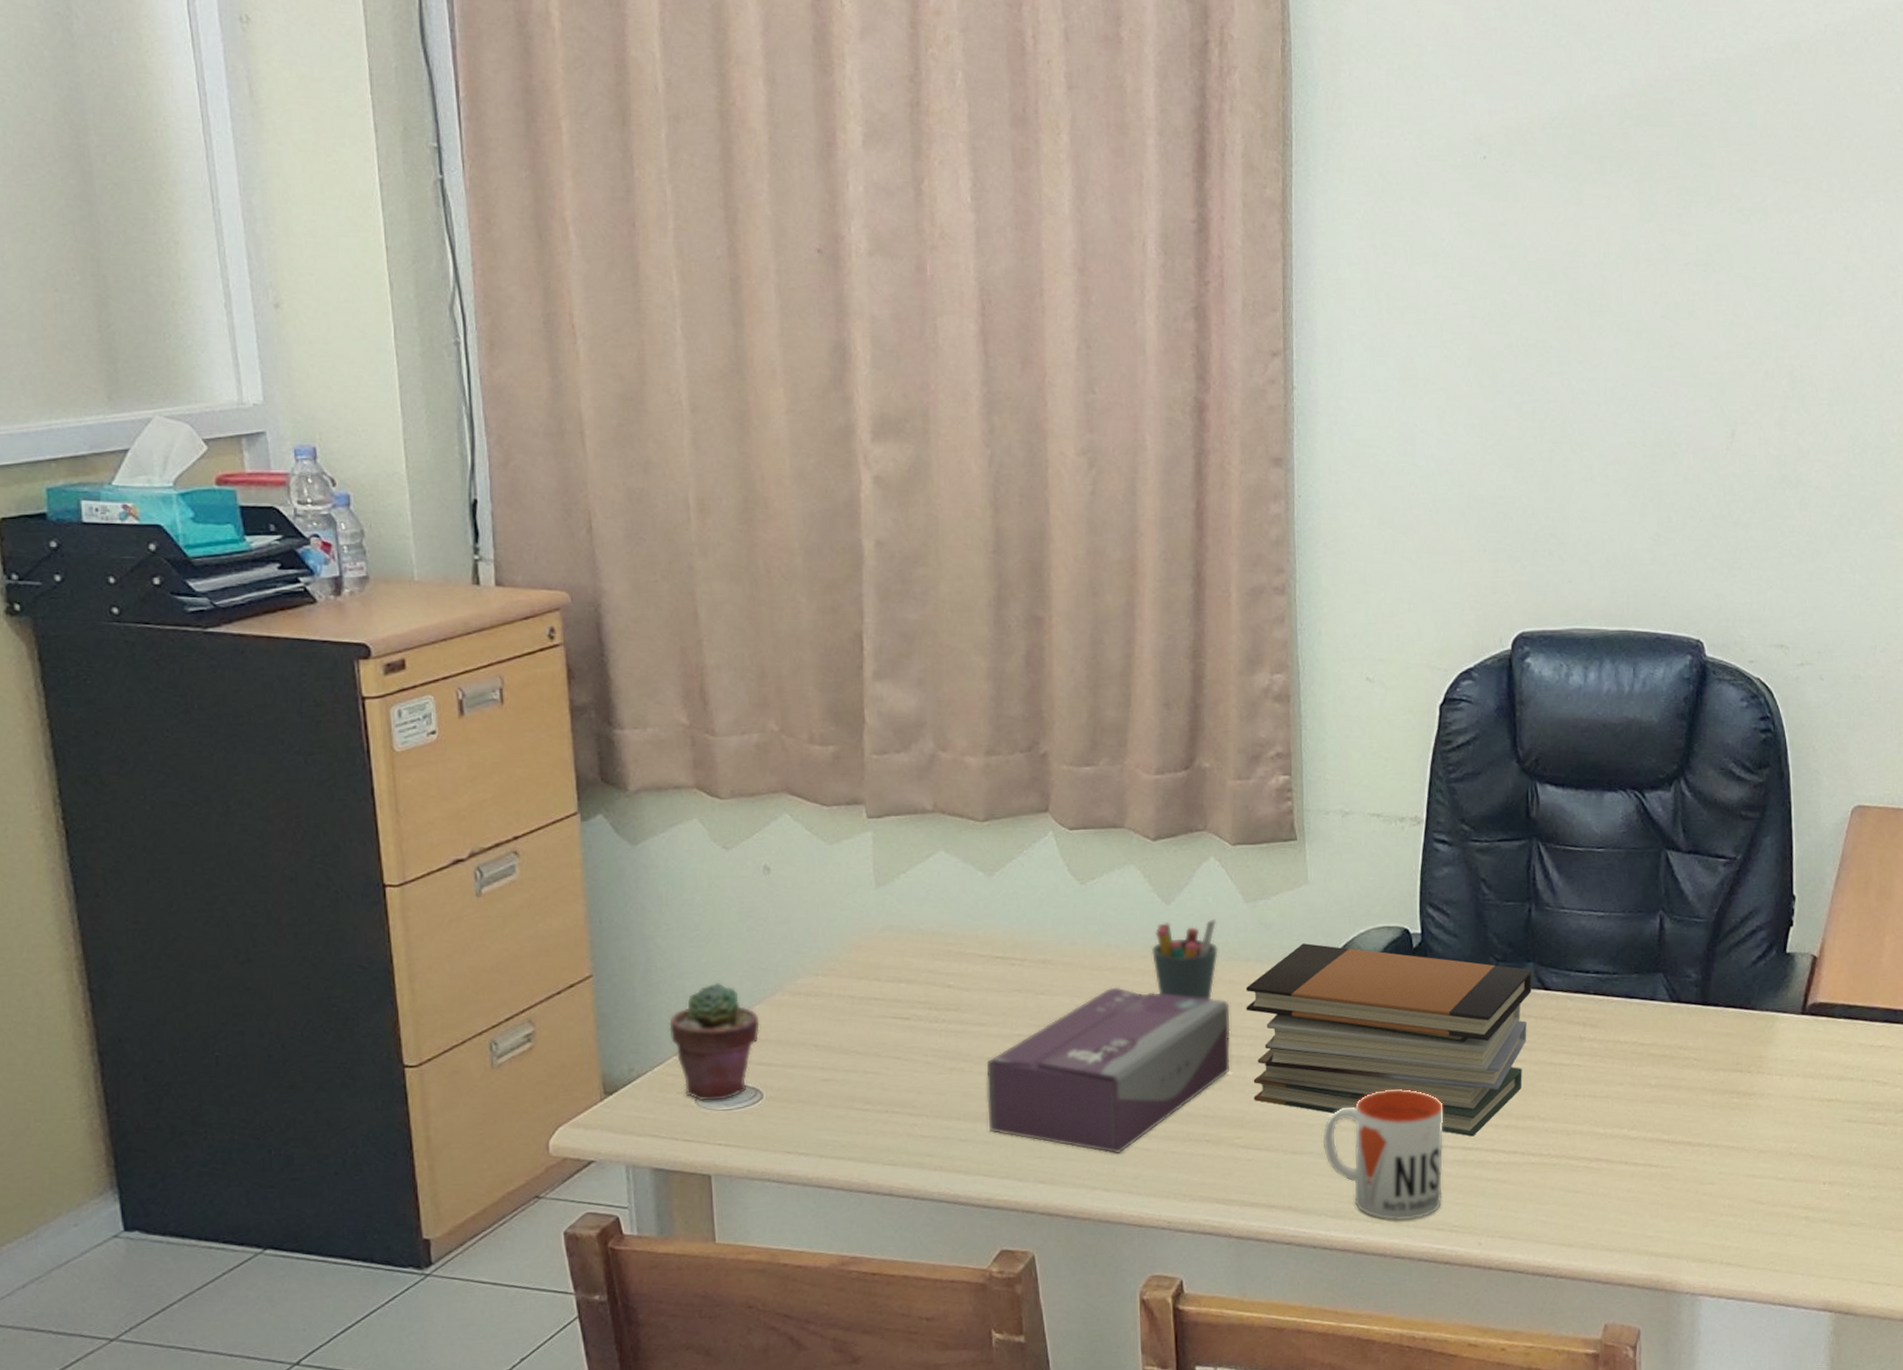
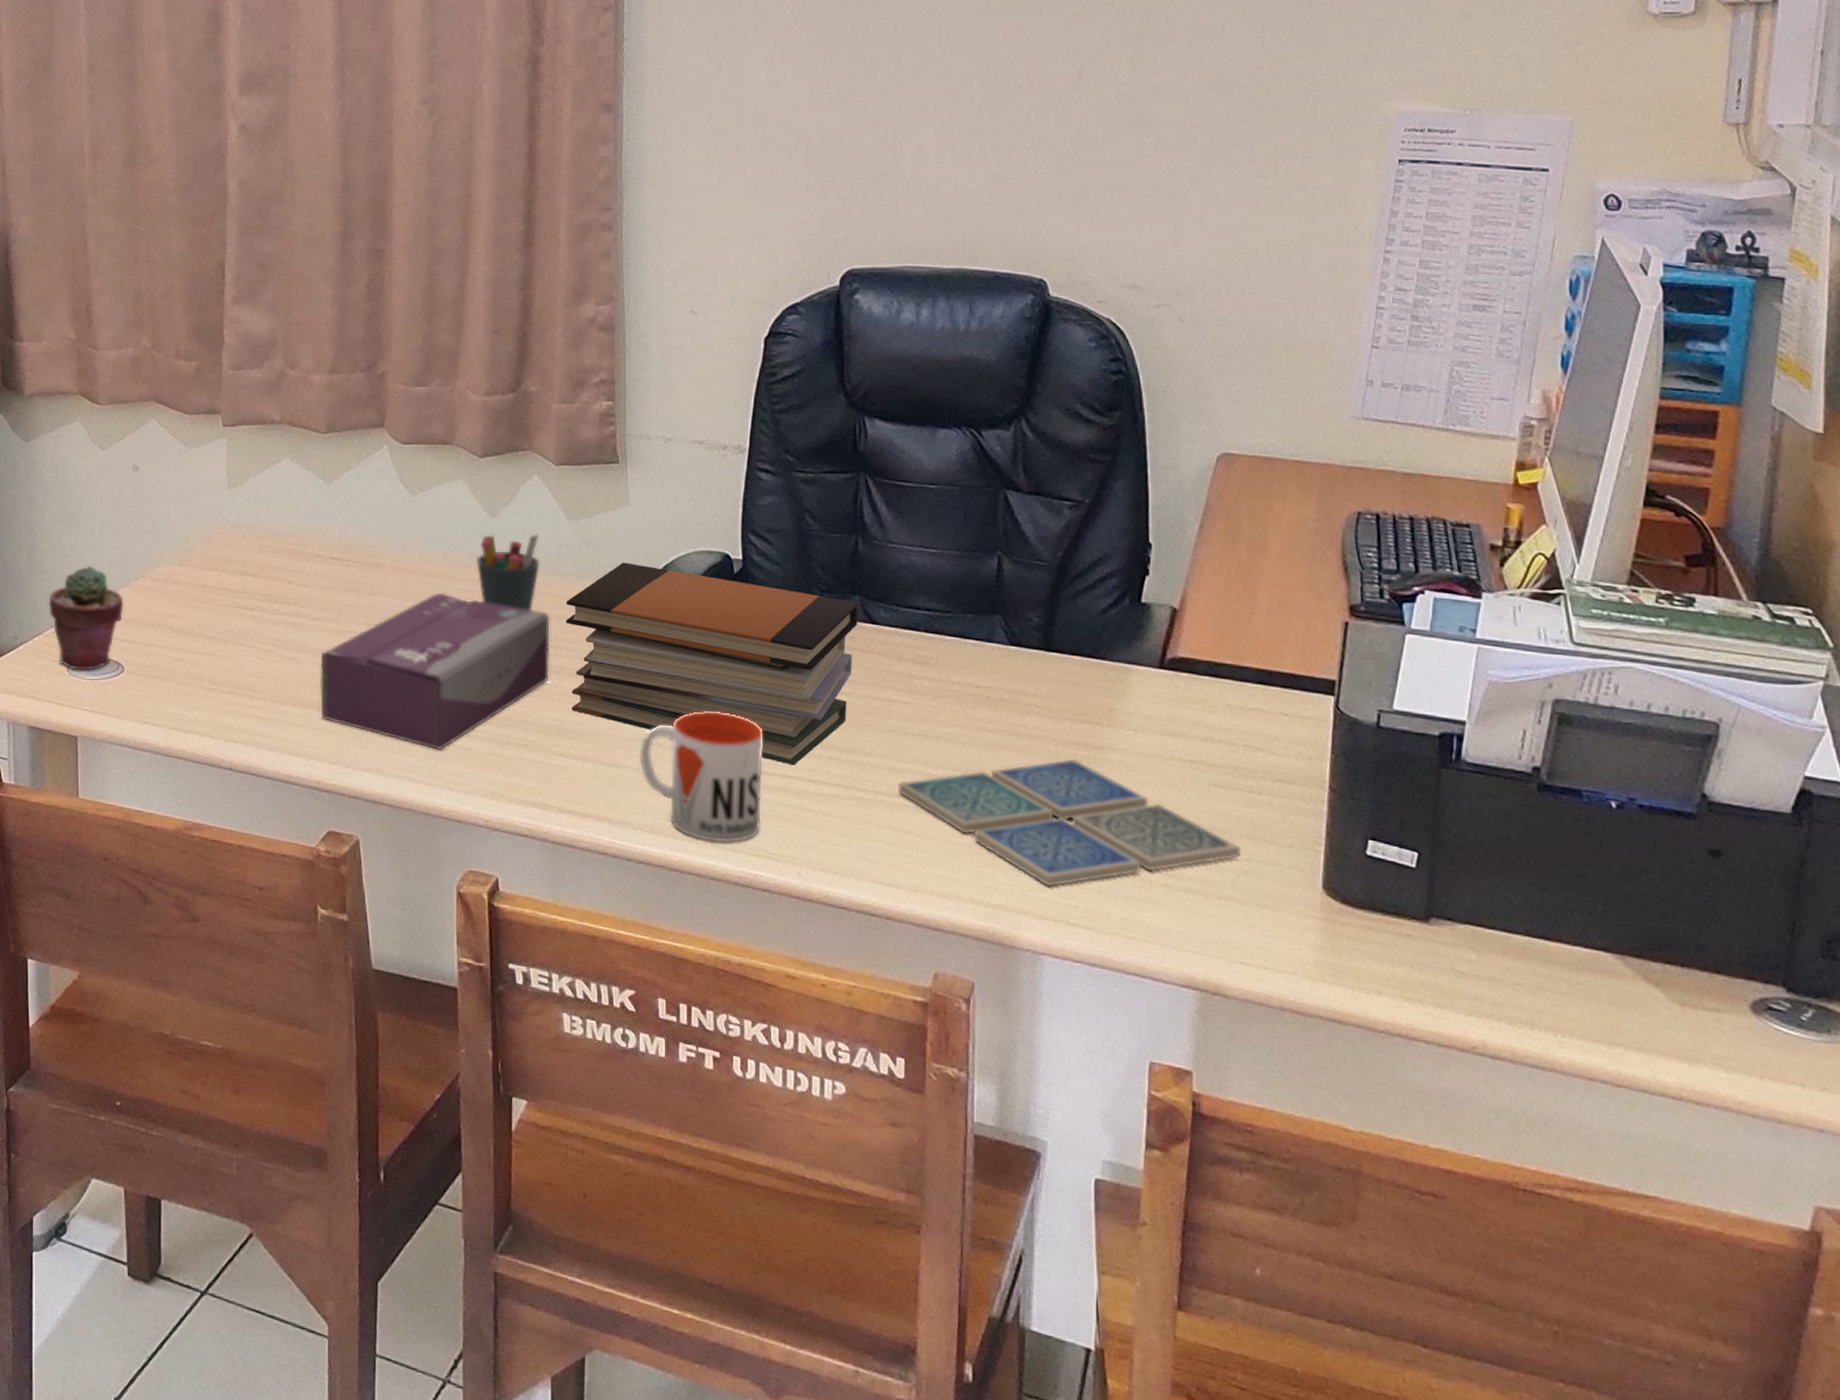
drink coaster: none [1569,1106,1870,1231] -> present [897,758,1242,887]

